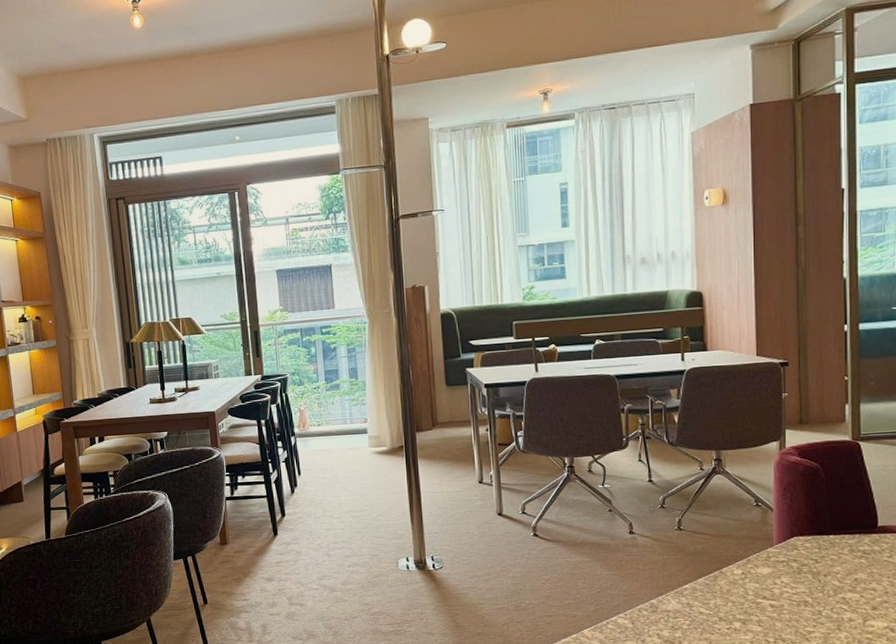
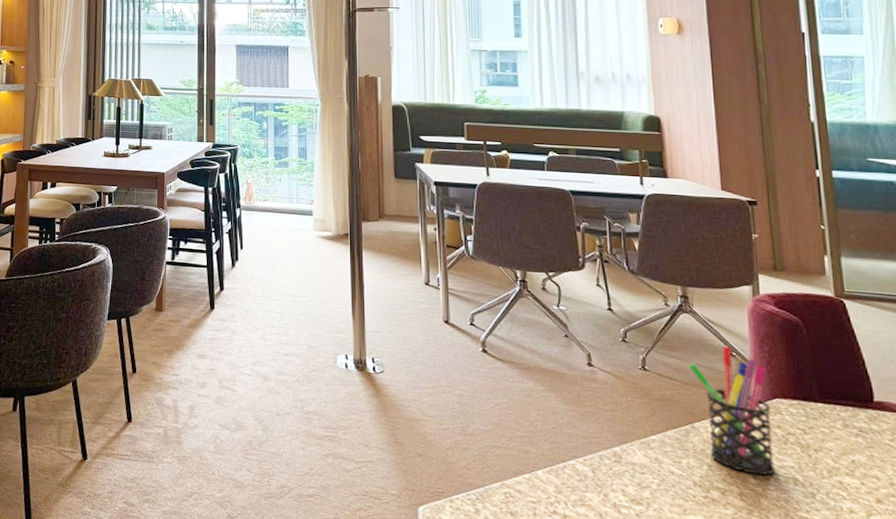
pen holder: none [719,498,790,604] -> present [688,346,776,476]

